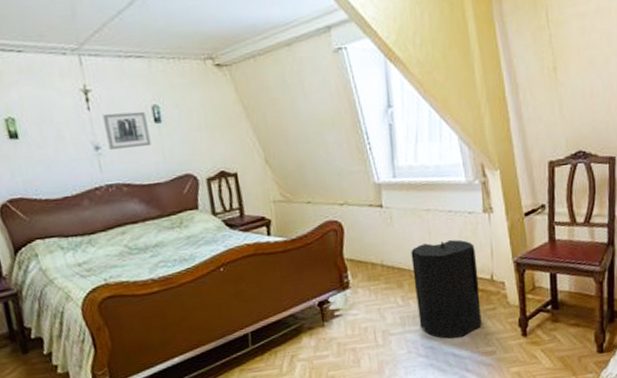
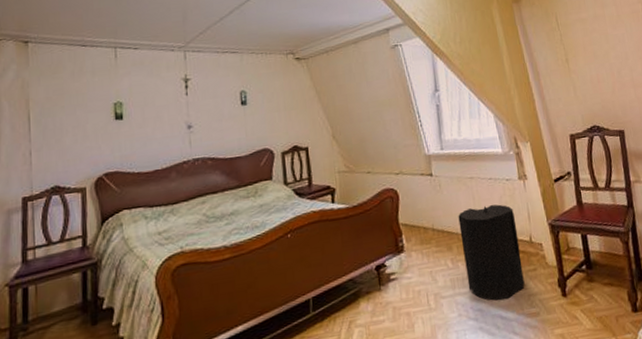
wall art: present [103,111,151,150] -> none [198,96,236,128]

